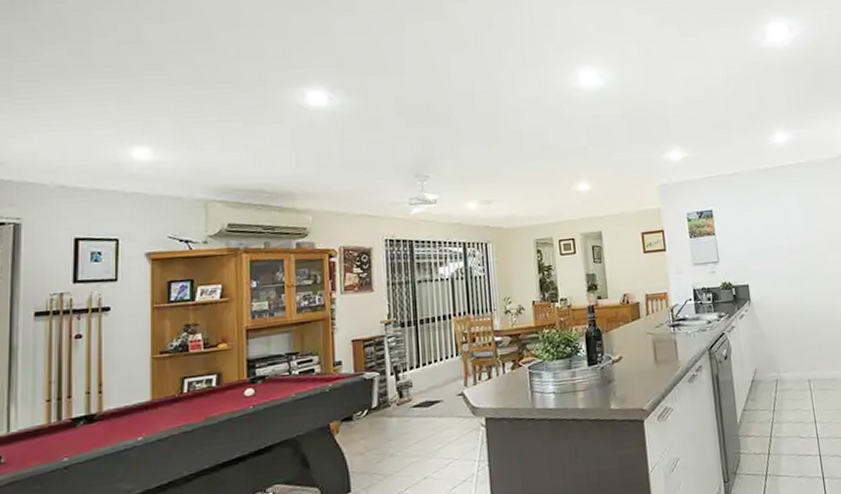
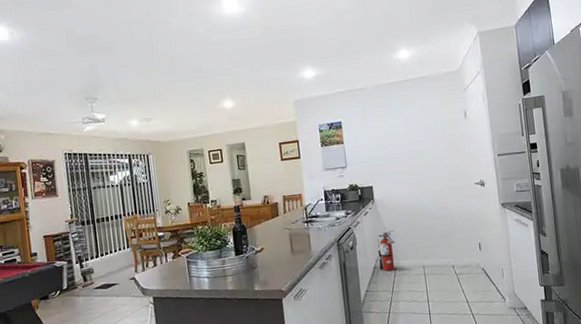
fire extinguisher: none [755,335,777,386] -> present [377,229,396,272]

